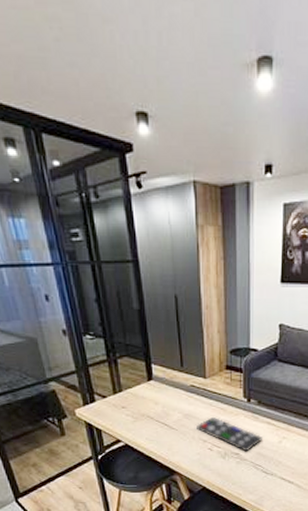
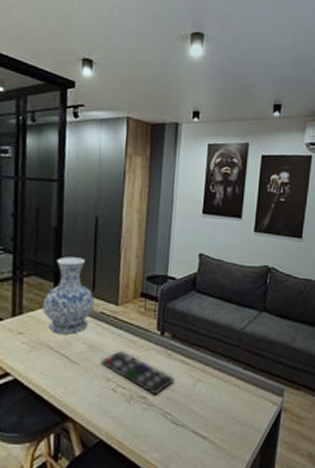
vase: none [139,337,185,406] -> present [42,256,95,334]

